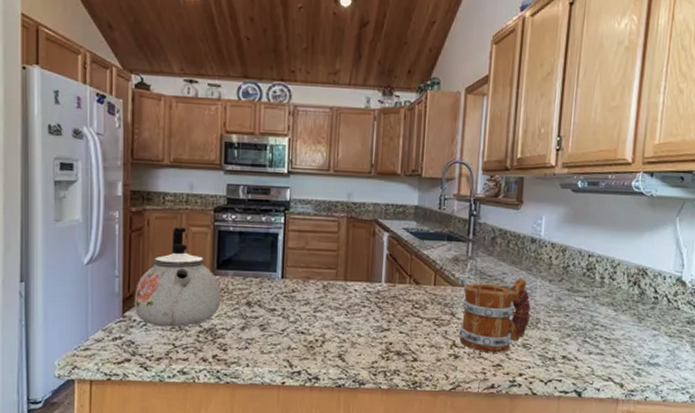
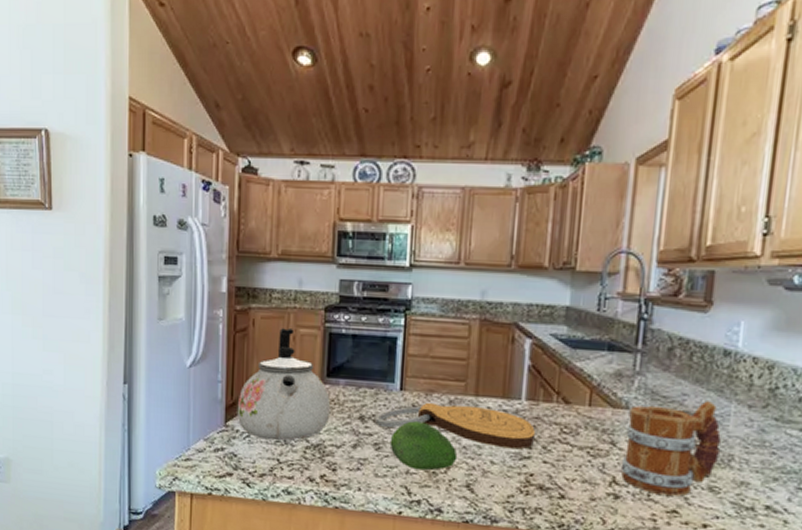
cutting board: none [260,287,394,324] -> present [375,402,536,450]
fruit: none [273,304,331,346] -> present [389,421,458,471]

